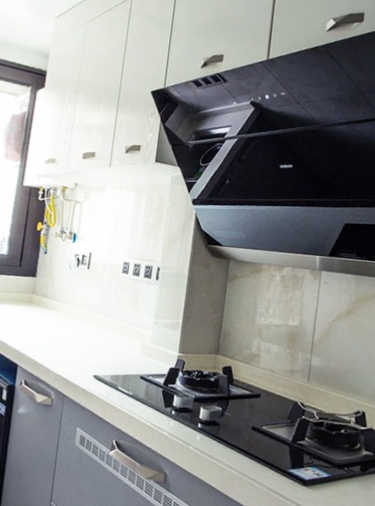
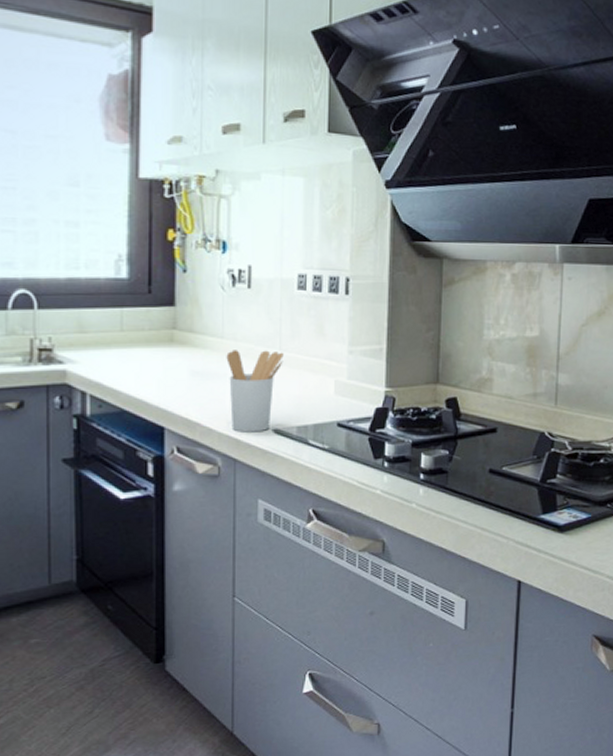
utensil holder: none [64,313,107,376] -> present [226,350,284,432]

